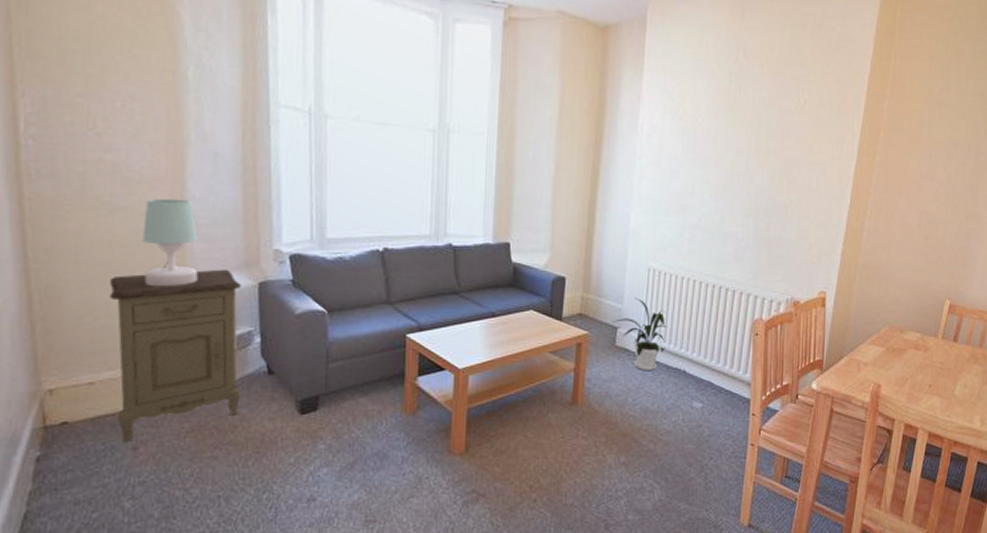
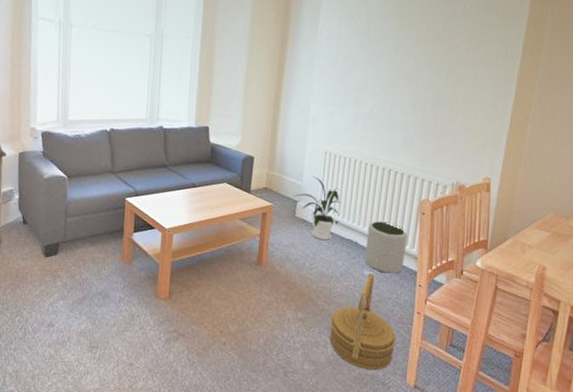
basket: none [656,404,729,513] -> present [329,272,396,371]
plant pot: none [693,346,740,404] -> present [364,221,407,274]

